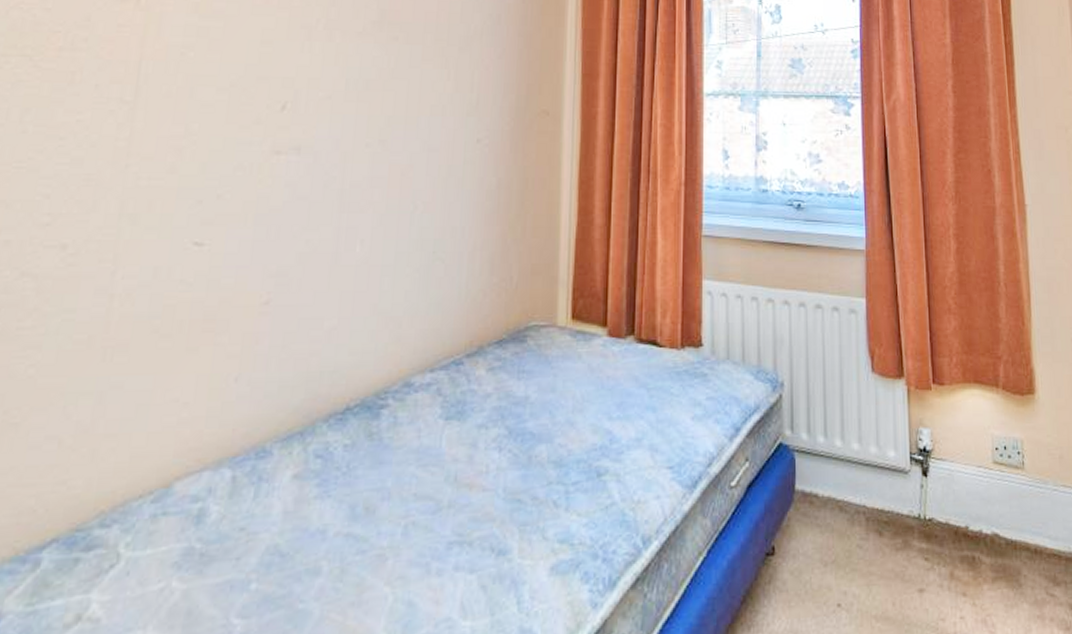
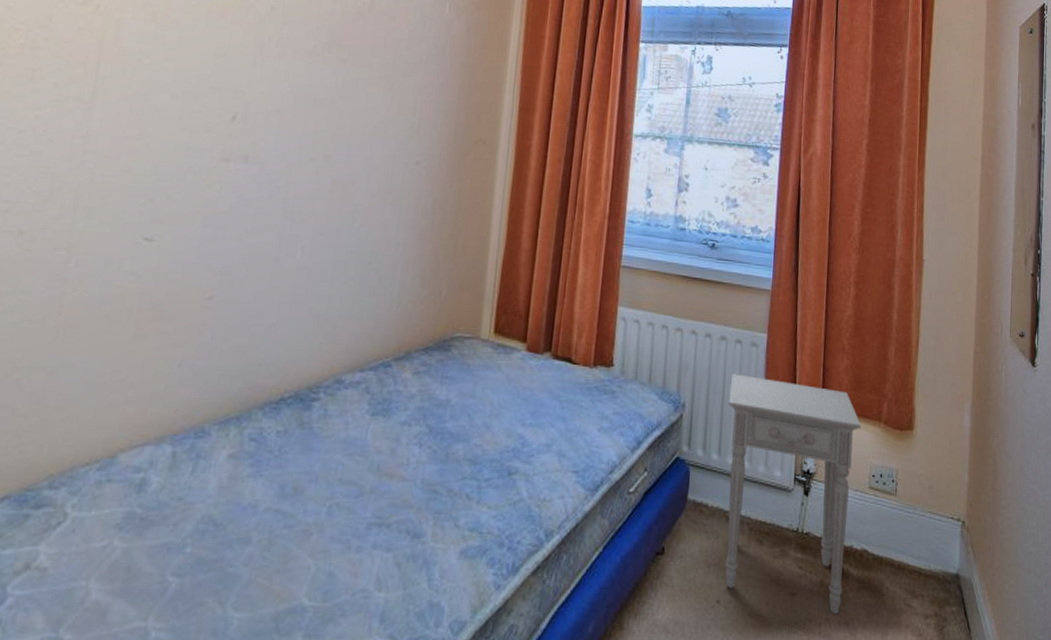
nightstand: none [830,345,978,612] -> present [724,373,862,615]

